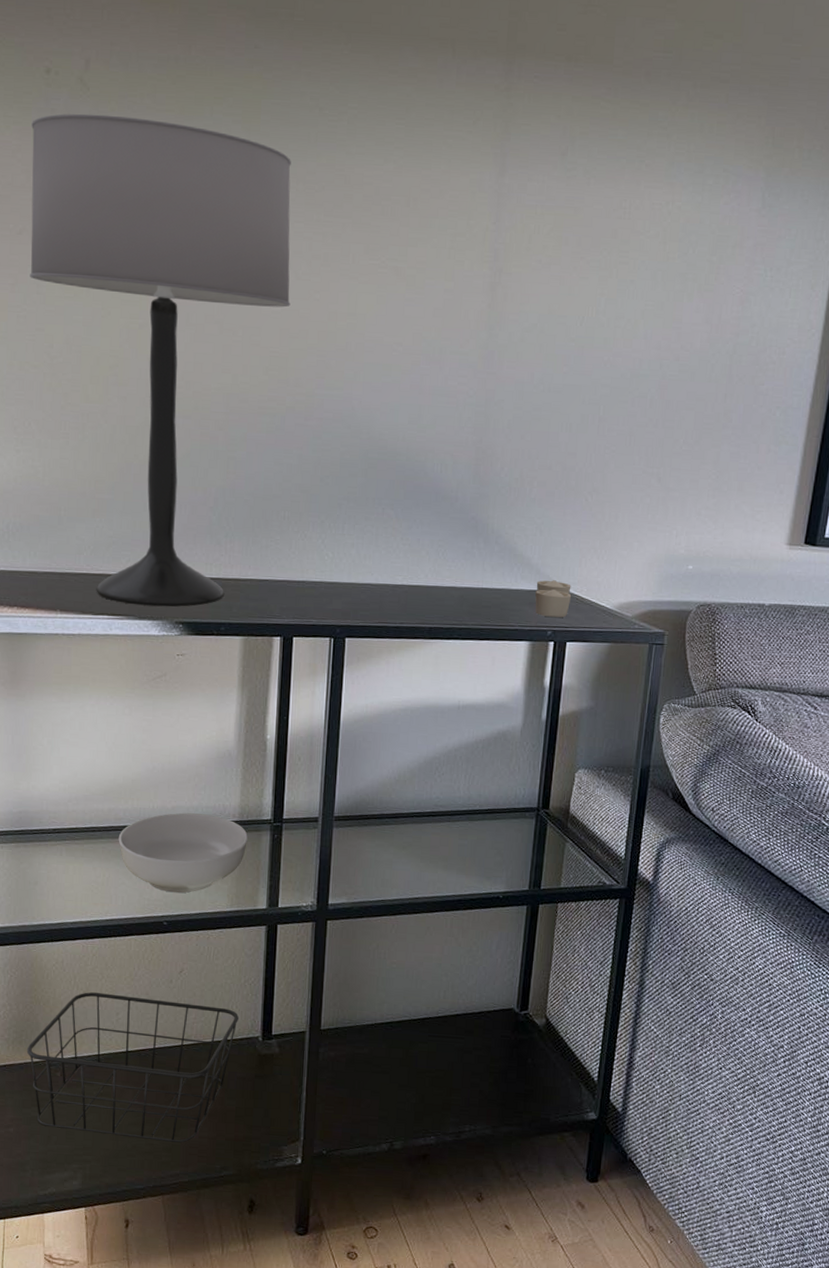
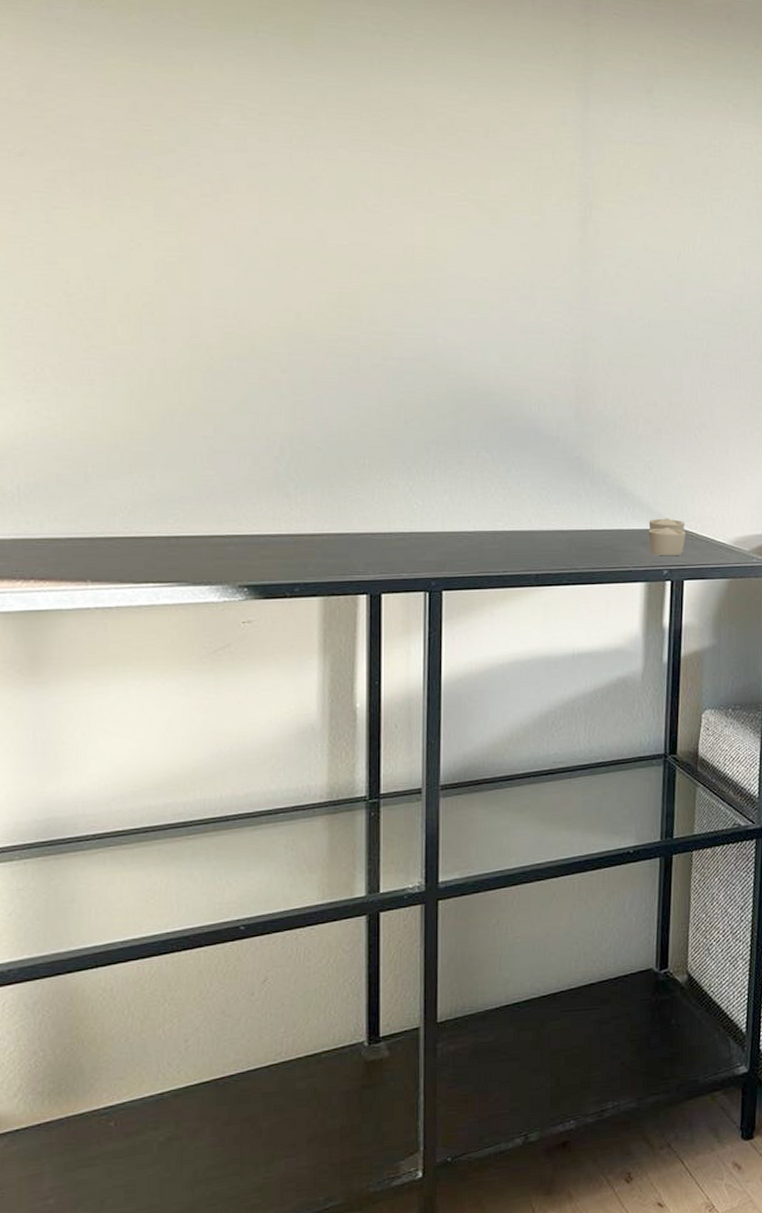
basket: present [26,992,239,1143] -> none [67,1015,339,1189]
table lamp: present [30,113,291,607] -> none [31,24,360,570]
bowl: present [118,812,248,893] -> none [178,798,339,892]

